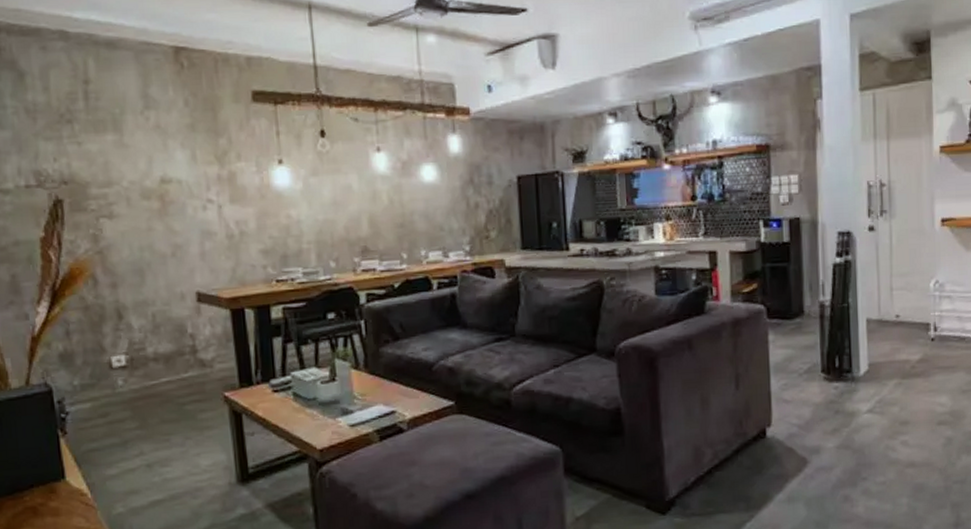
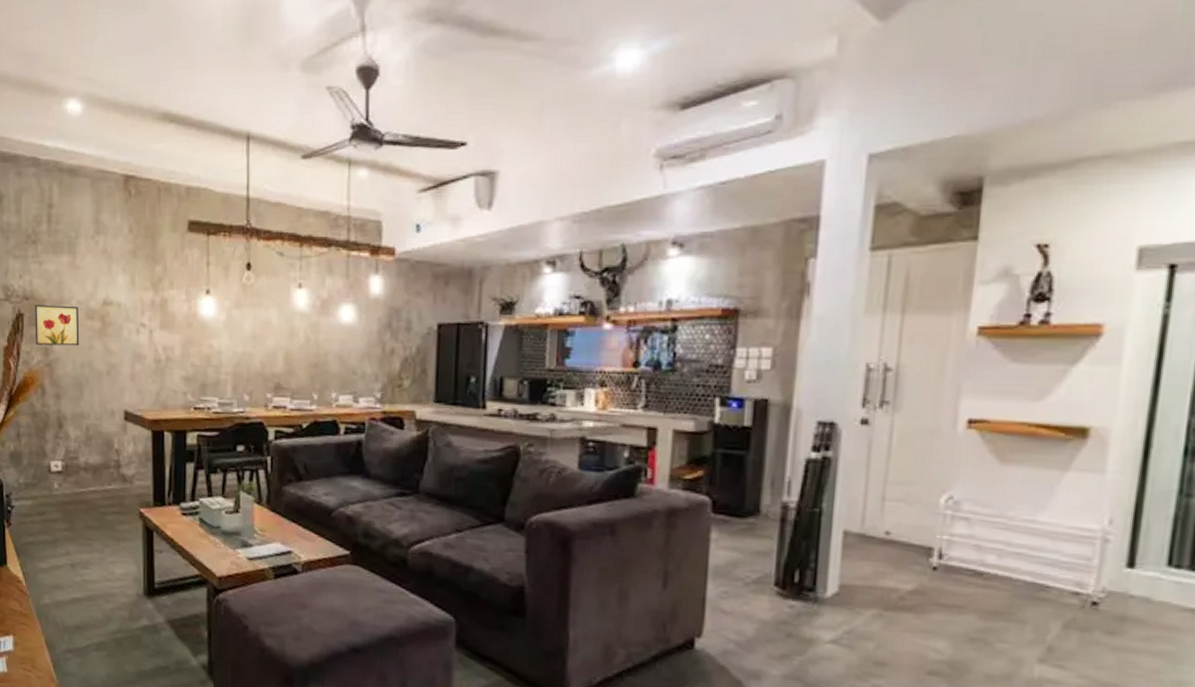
wall art: none [76,187,136,232] -> present [35,305,80,346]

